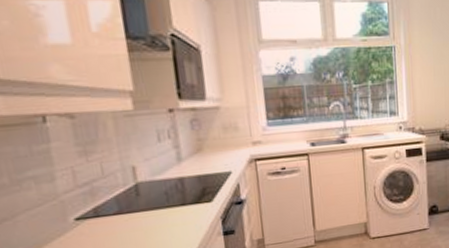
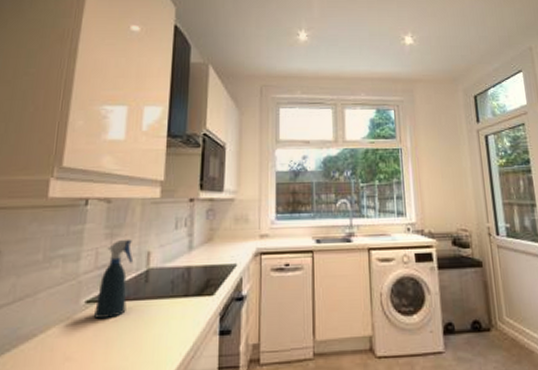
spray bottle: none [84,155,122,234] -> present [94,239,133,319]

